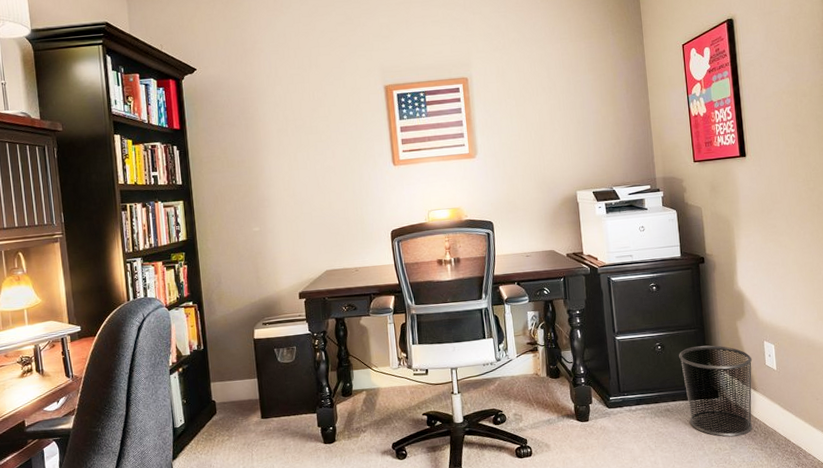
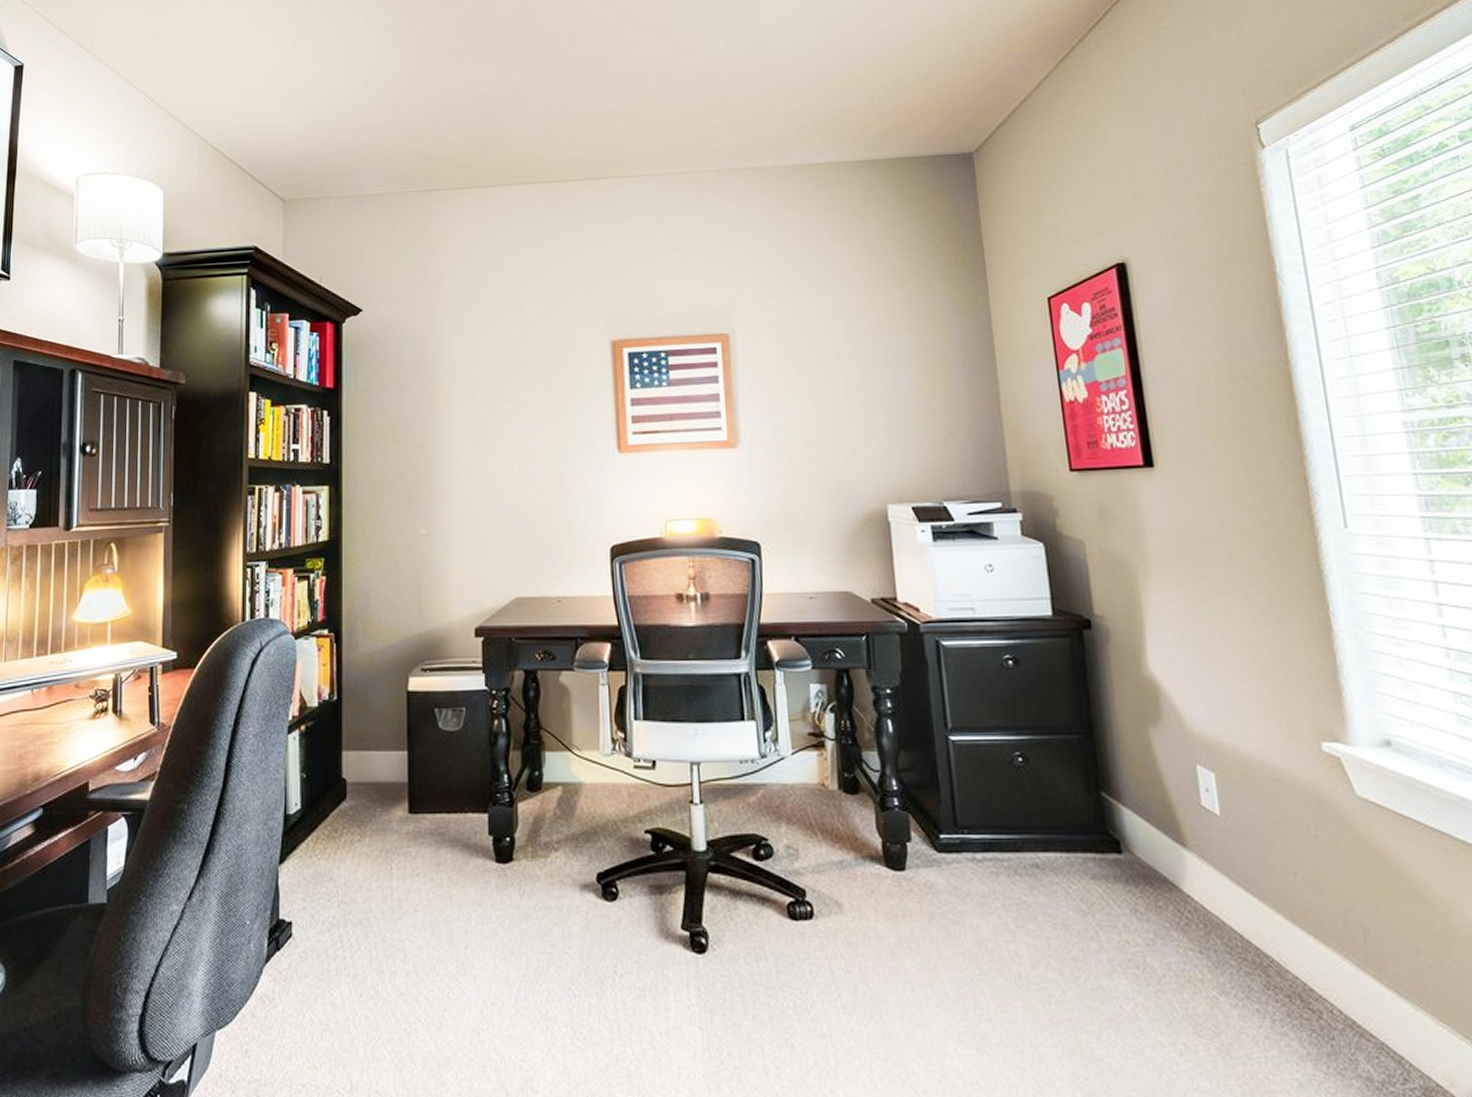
waste bin: present [679,345,753,437] -> none [1053,763,1183,924]

